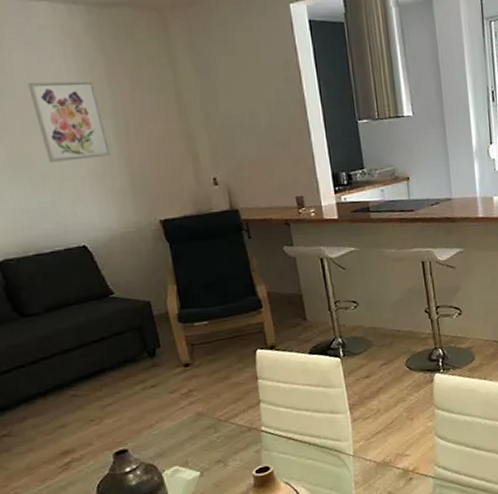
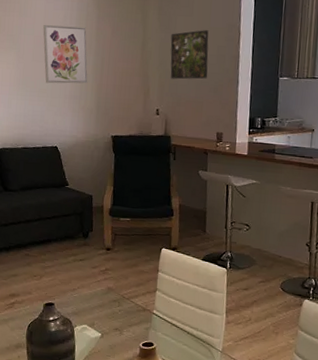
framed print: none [212,71,271,137] -> present [170,30,209,80]

